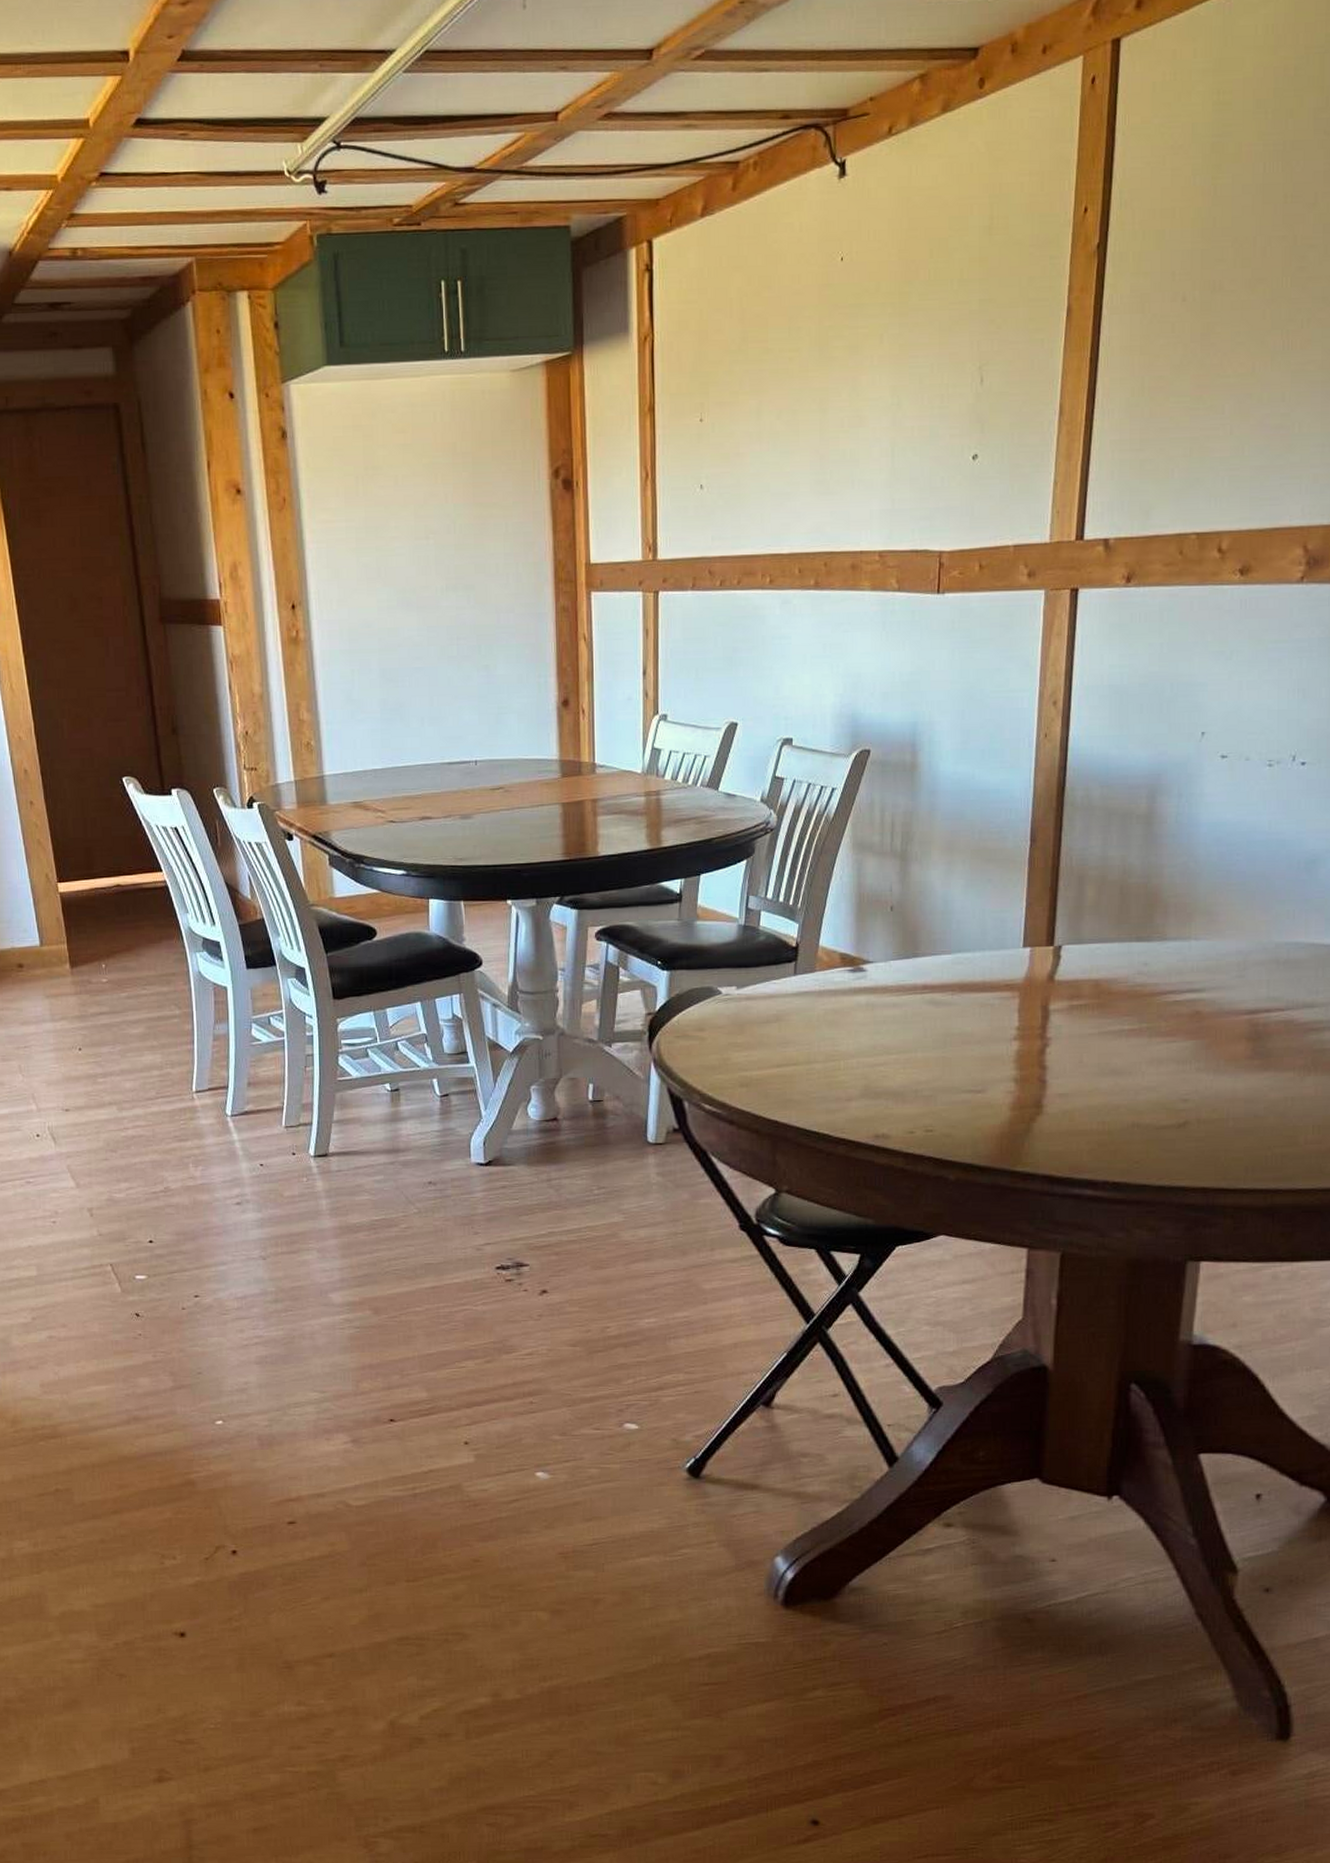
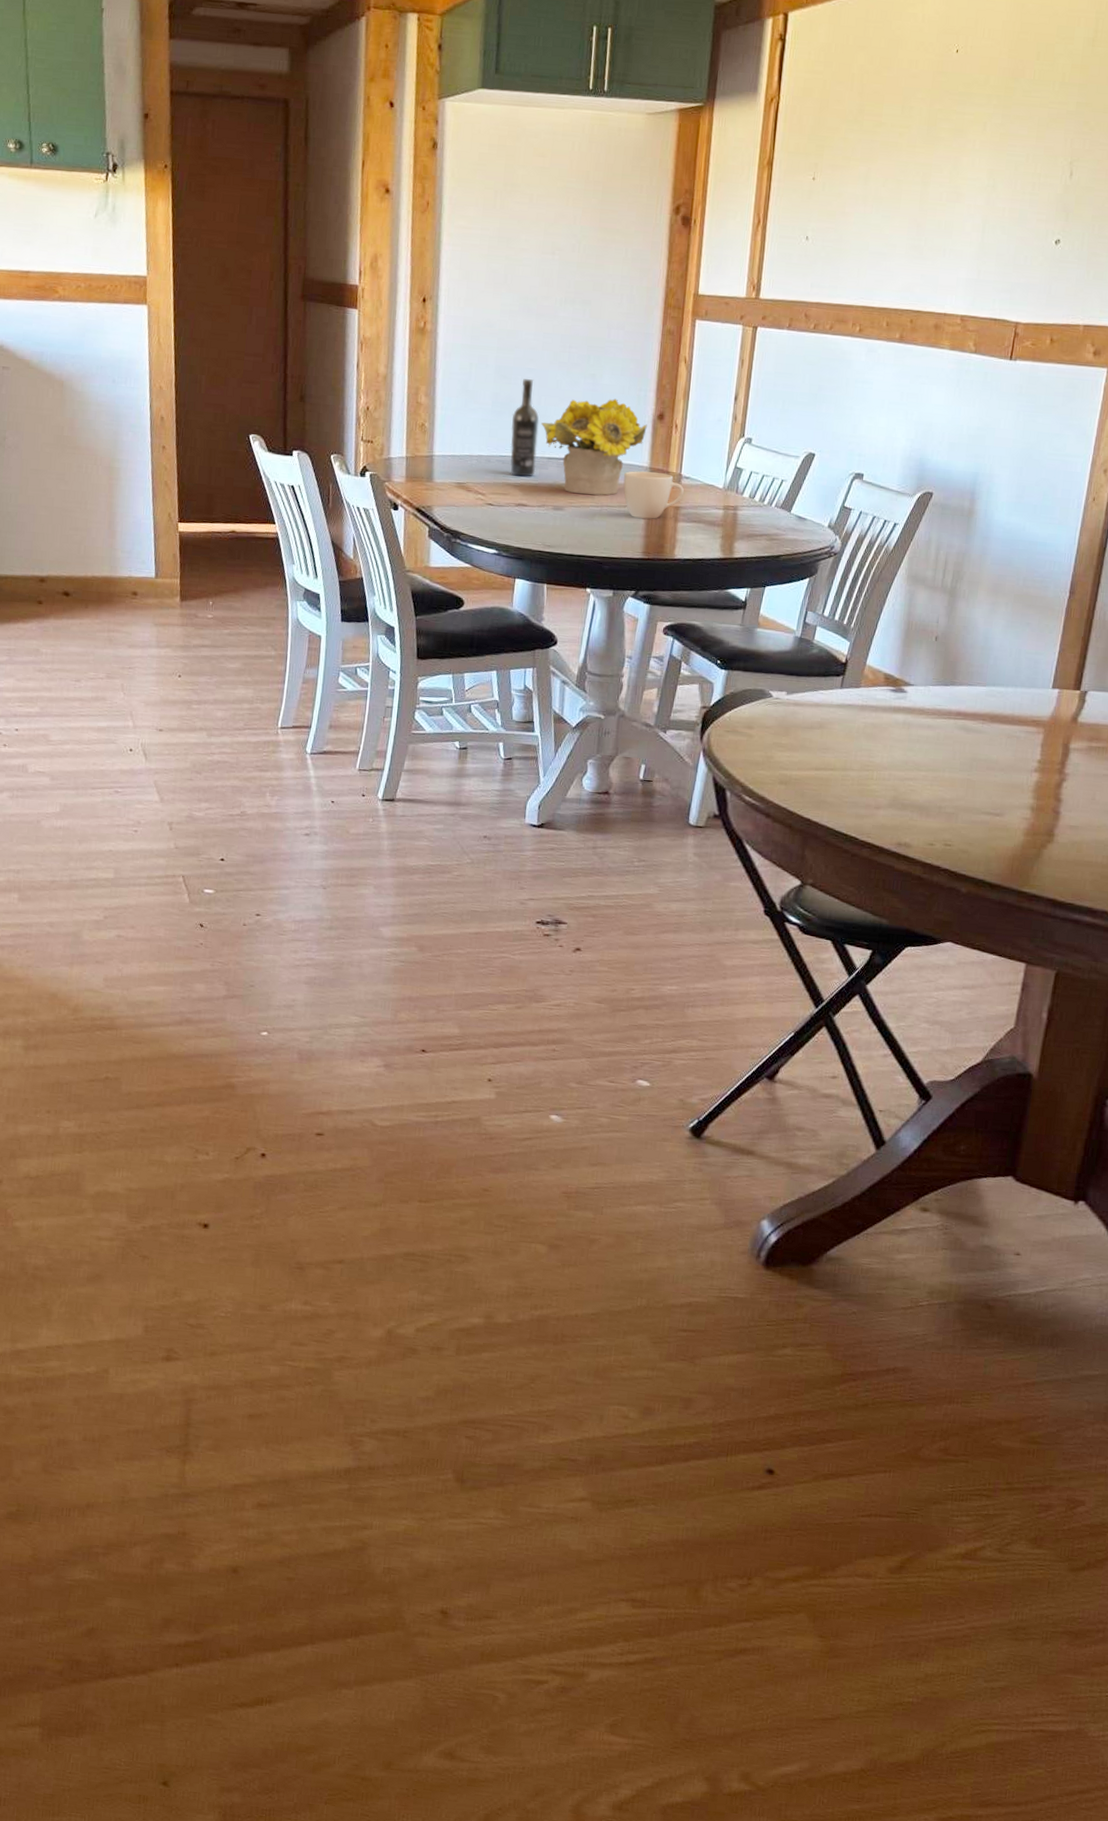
wine bottle: none [403,678,437,787] -> present [509,378,540,477]
sunflower: none [437,689,552,799] -> present [541,398,647,496]
cup: none [533,764,601,818] -> present [623,471,685,520]

